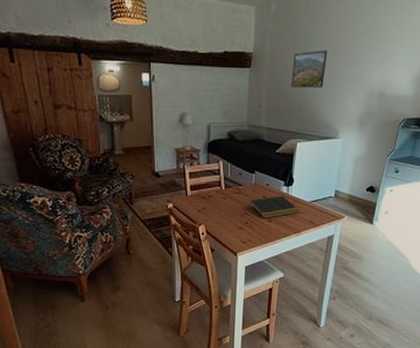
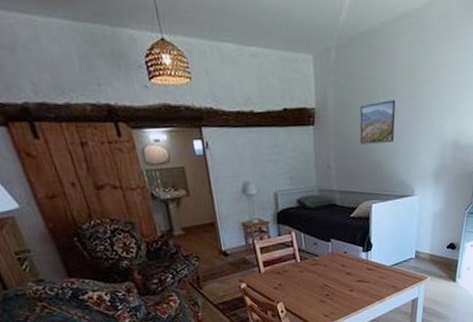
notepad: present [249,195,300,219] -> none [327,262,381,289]

